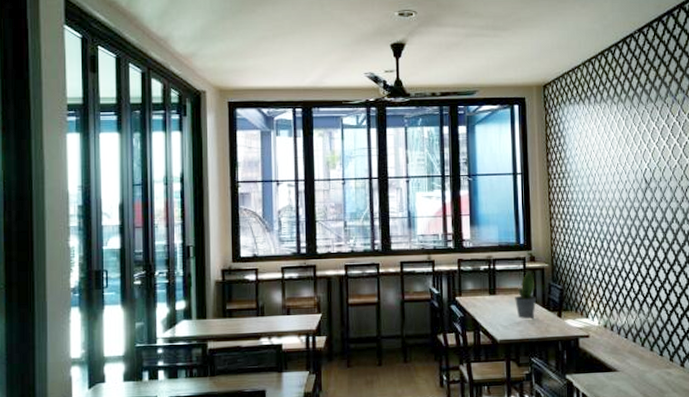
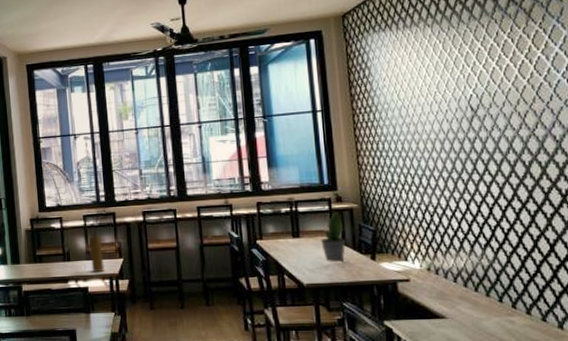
vase: none [282,257,305,329] -> present [84,206,105,273]

